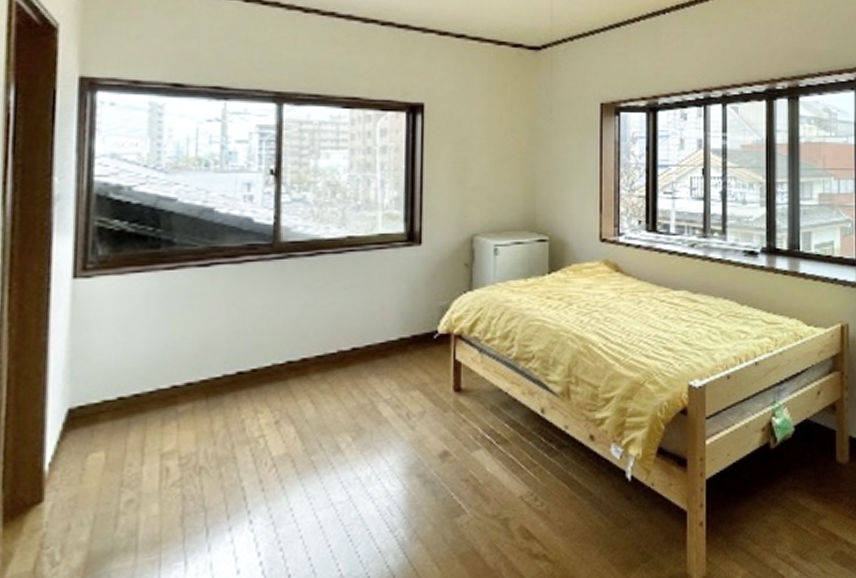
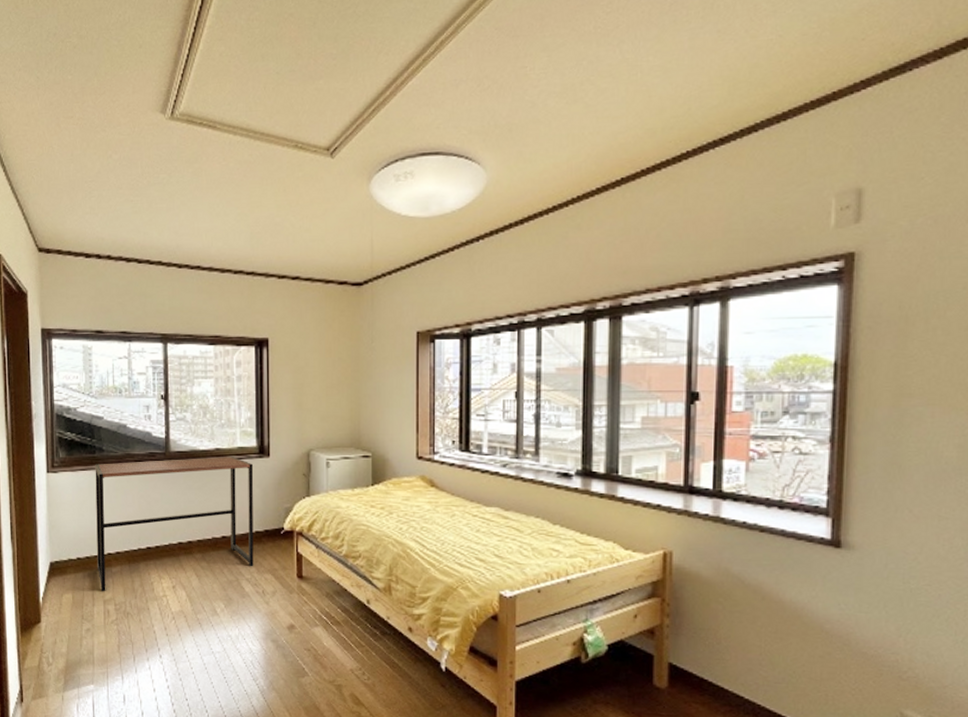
desk: none [153,246,398,443] -> present [95,457,254,592]

